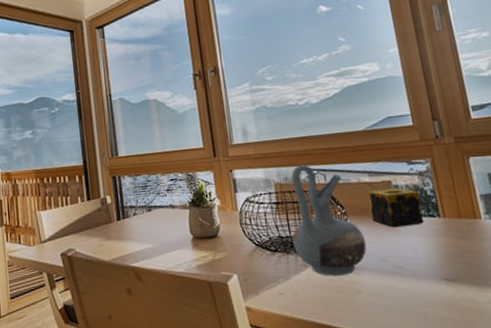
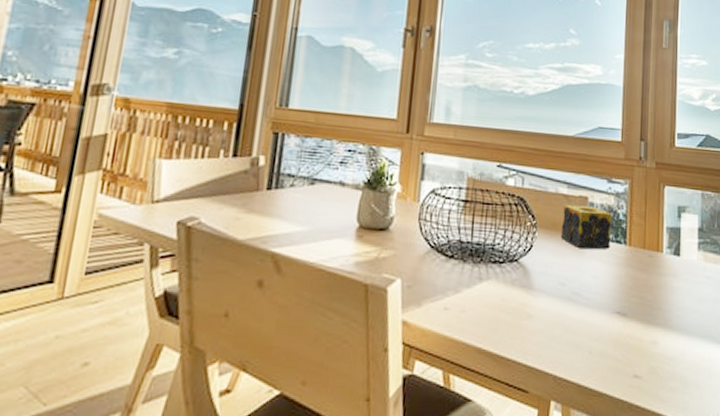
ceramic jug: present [291,164,367,276] -> none [472,161,550,295]

